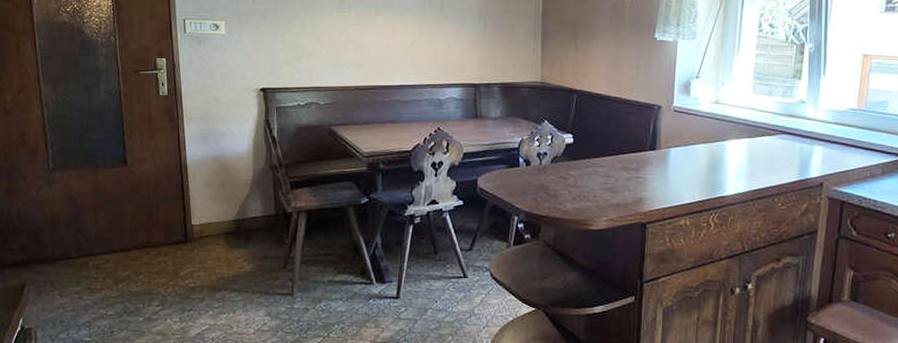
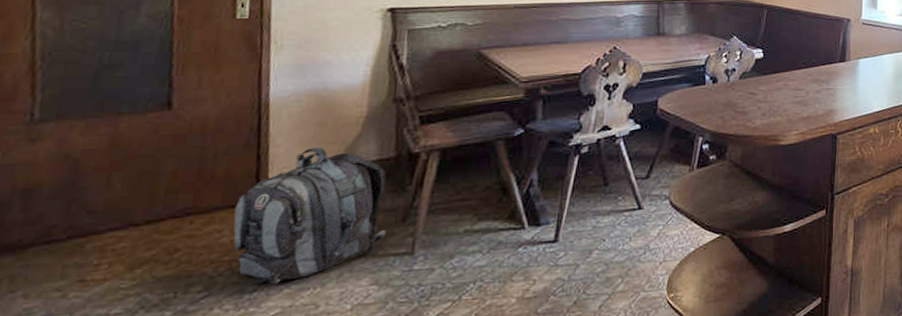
backpack: none [173,201,273,307] -> present [233,146,387,285]

